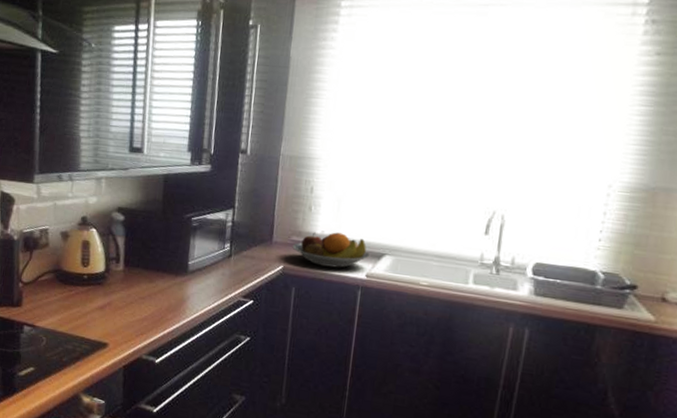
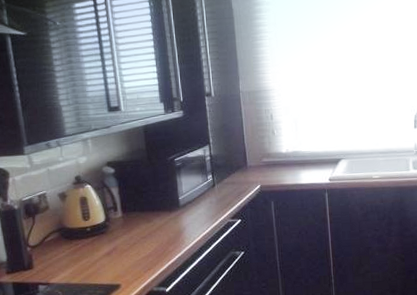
fruit bowl: present [292,232,371,268] -> none [264,148,330,179]

